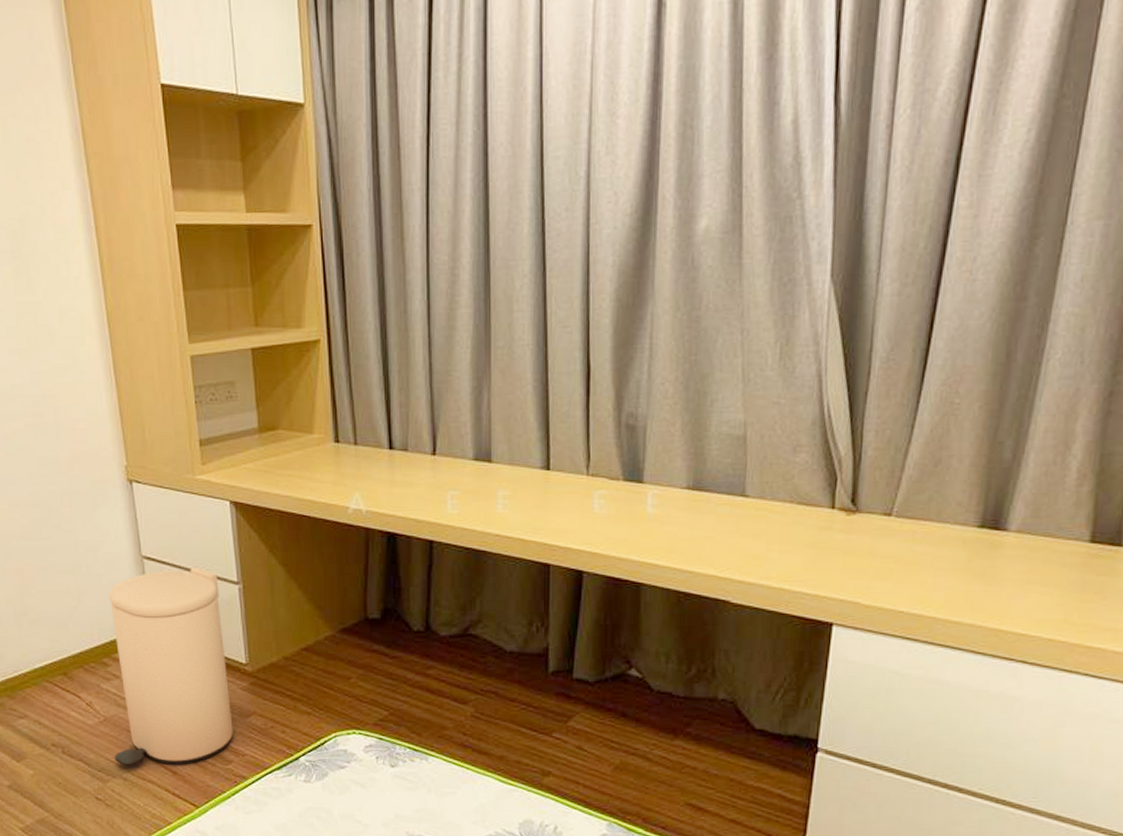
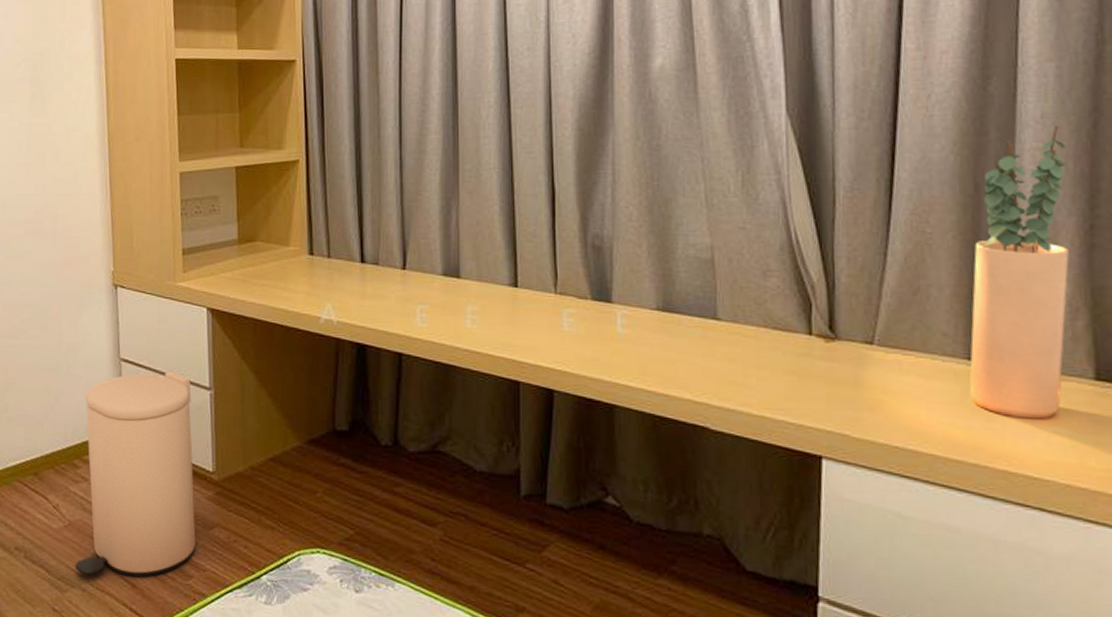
vase: none [974,290,1100,581] -> present [969,126,1071,420]

